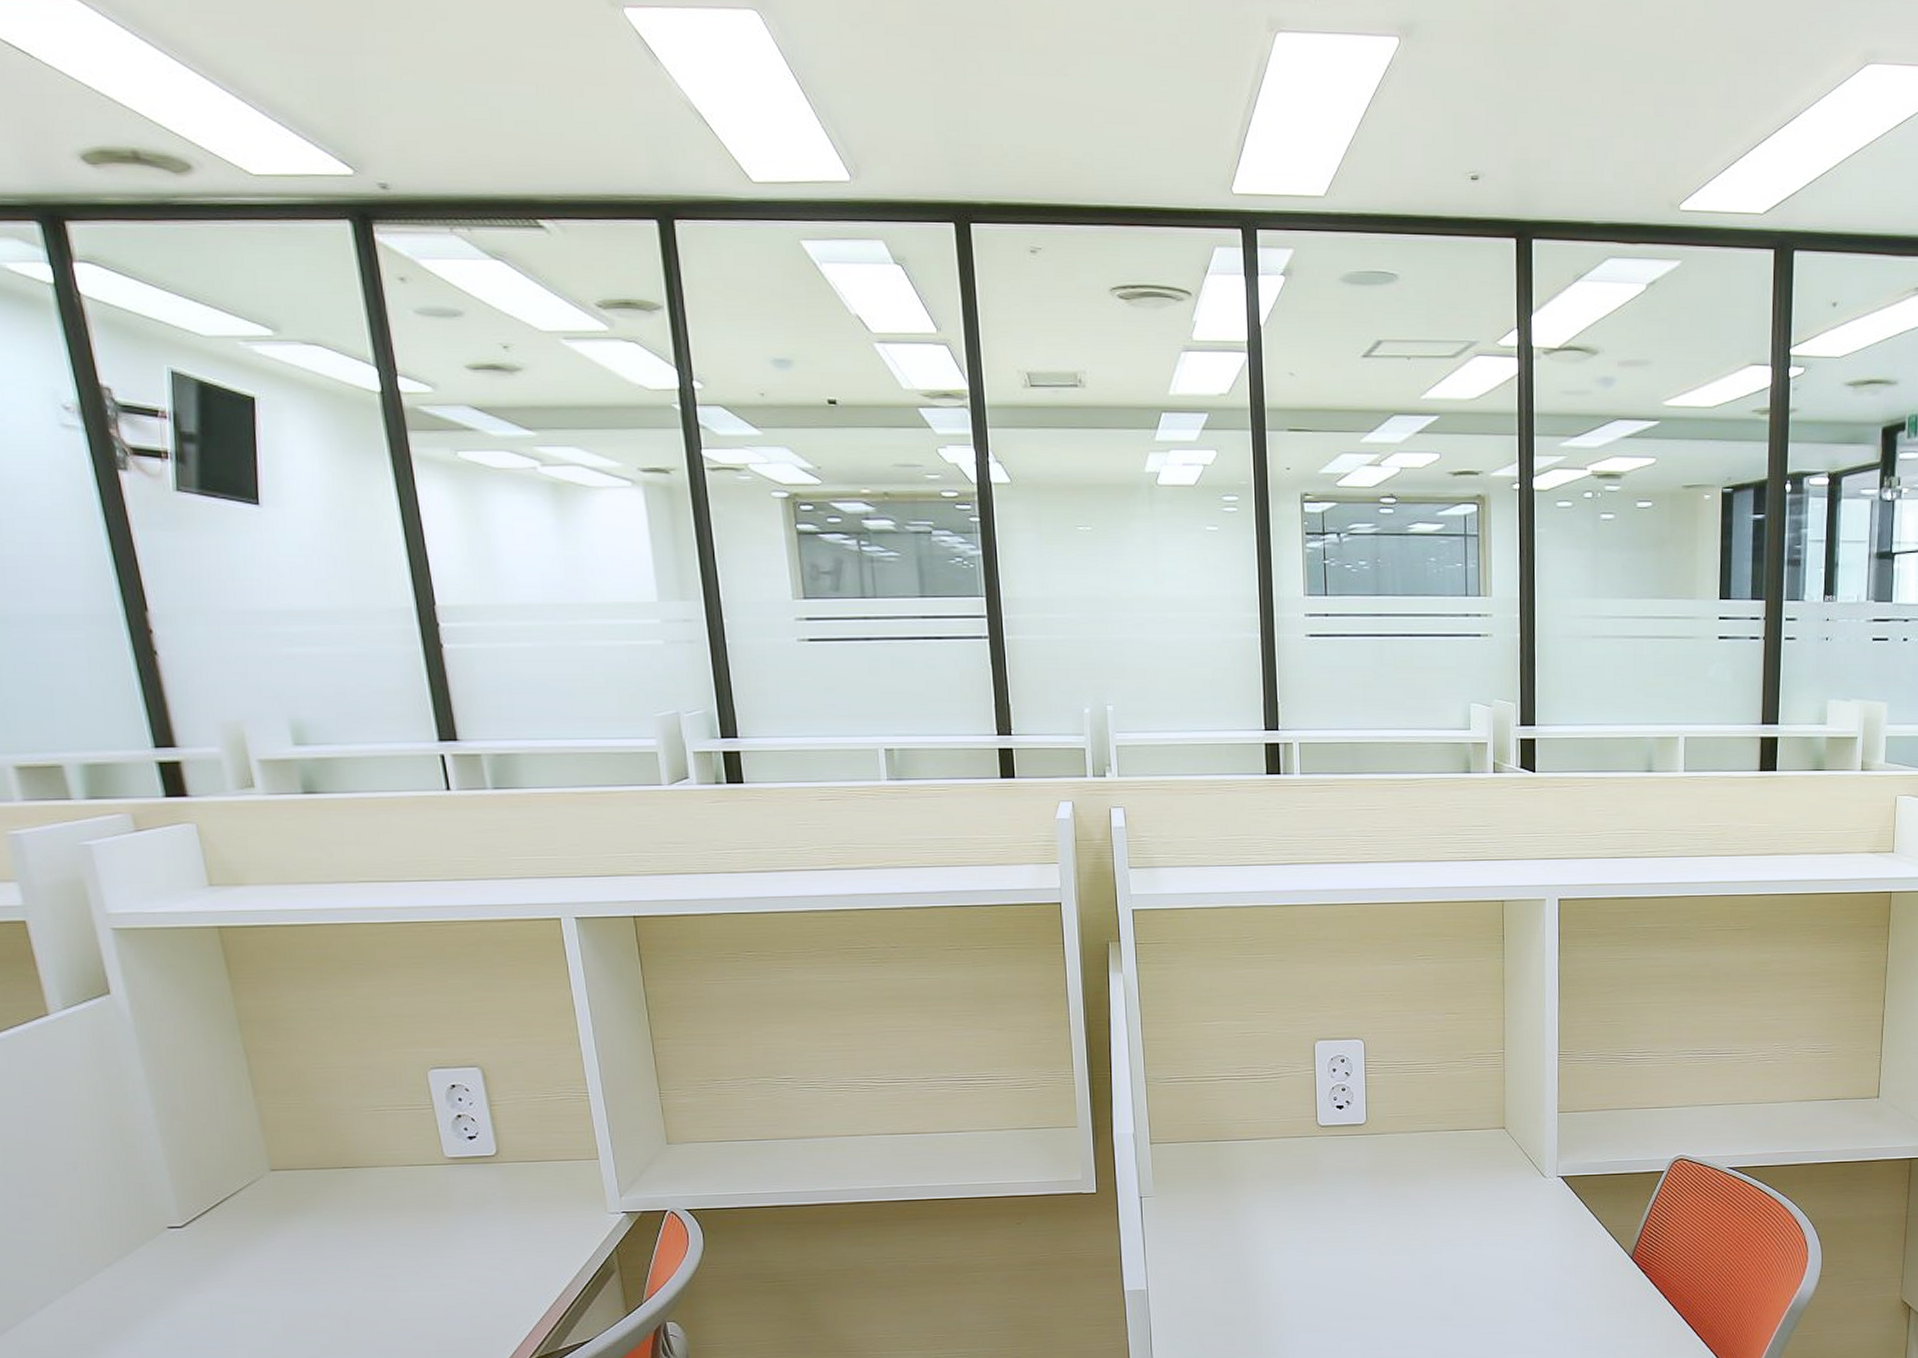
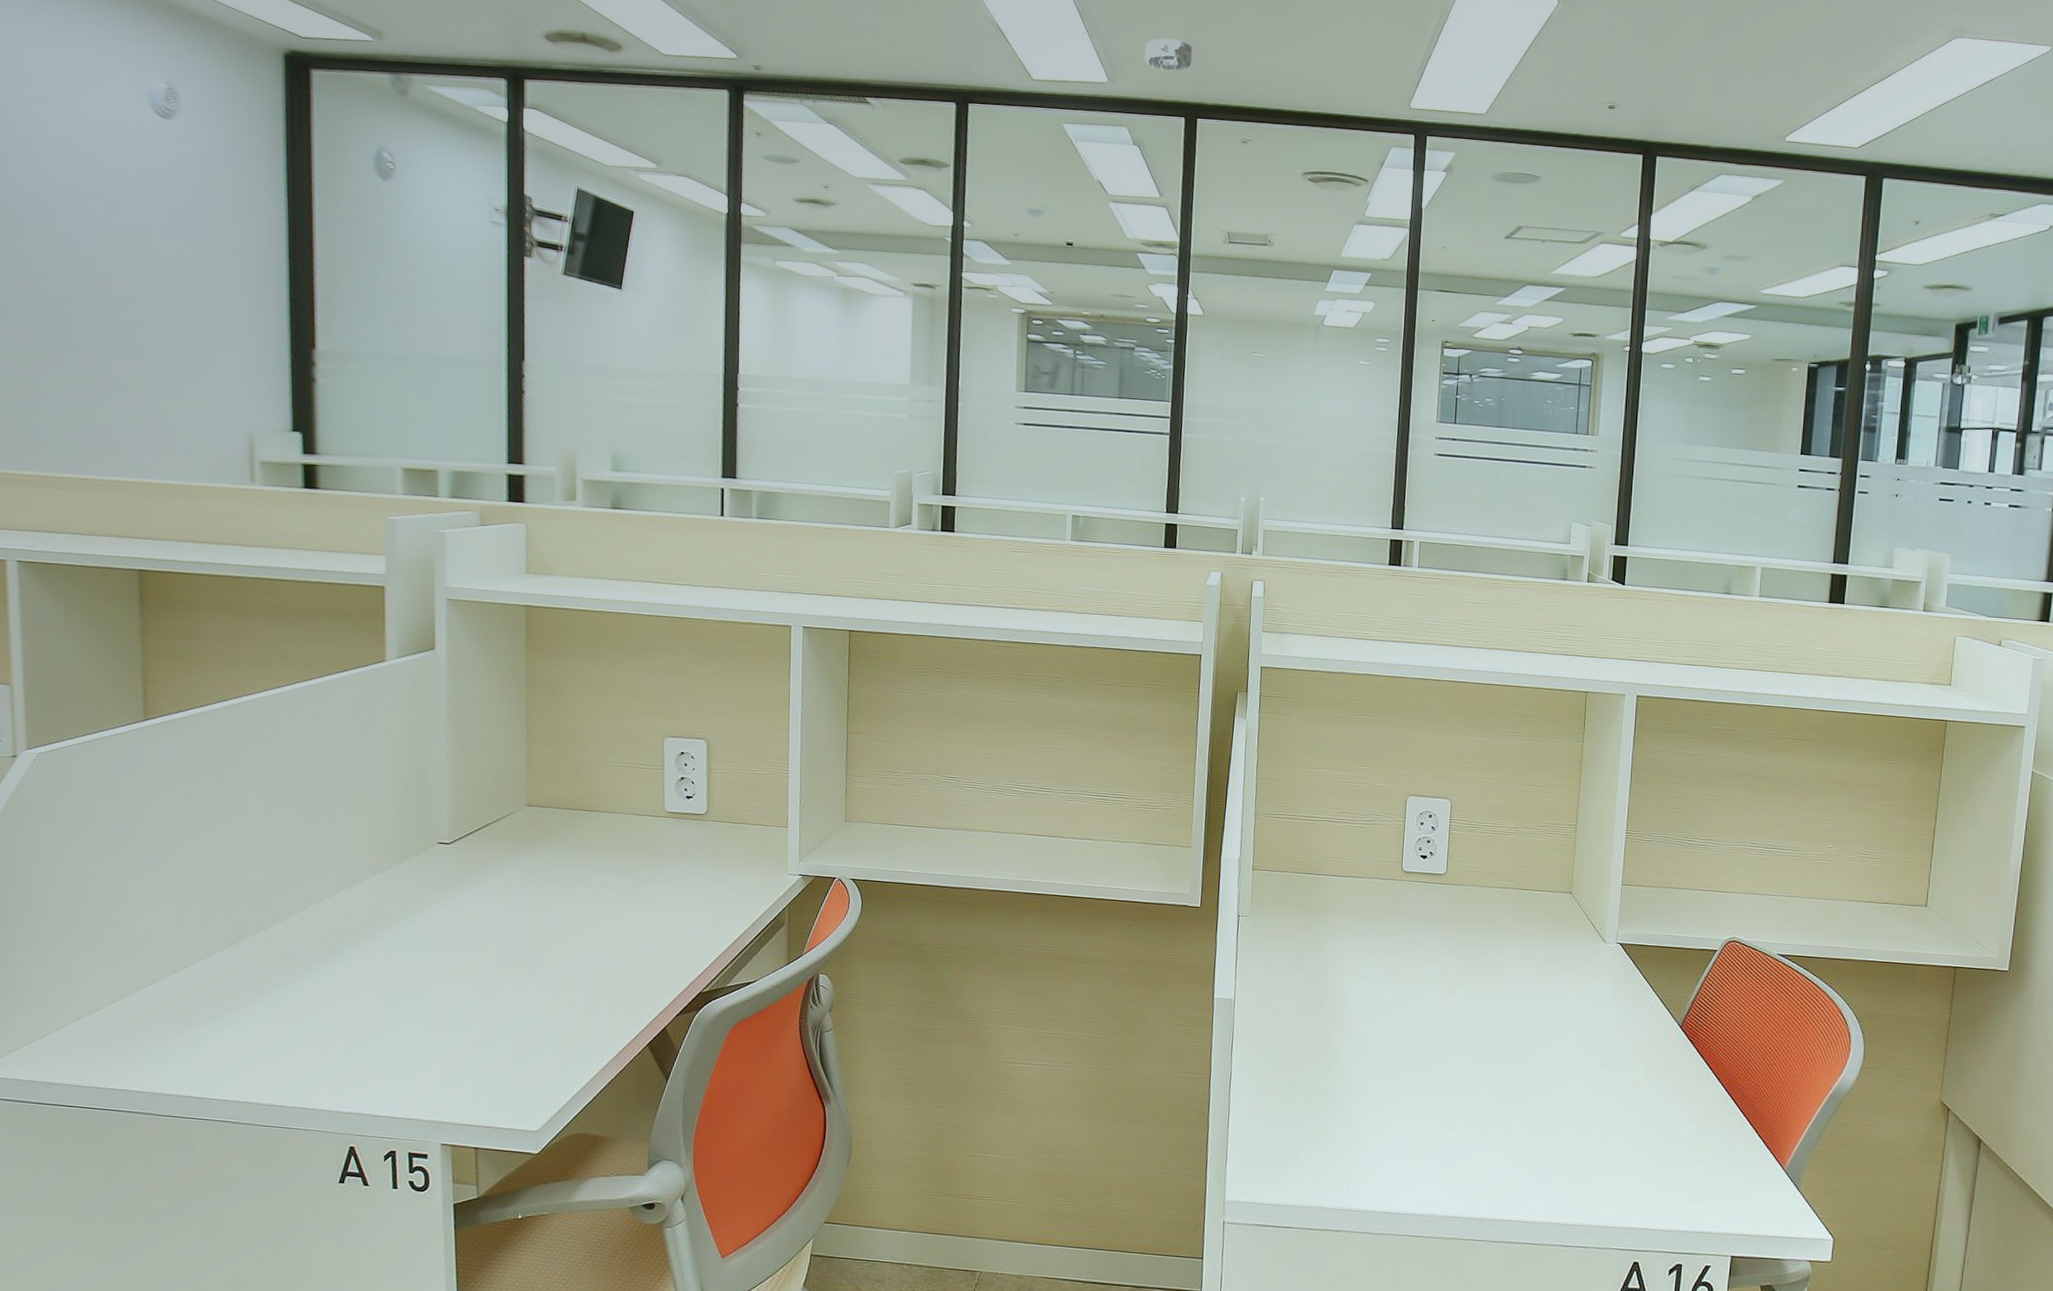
smoke detector: none [892,114,954,160] -> present [1144,37,1193,71]

